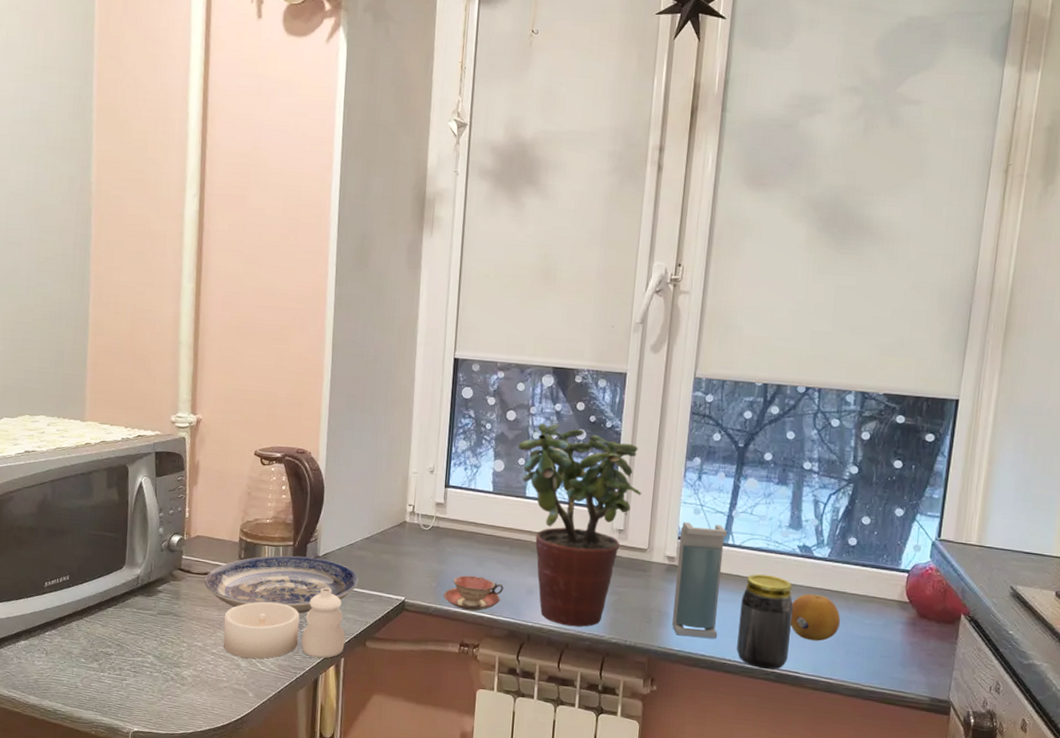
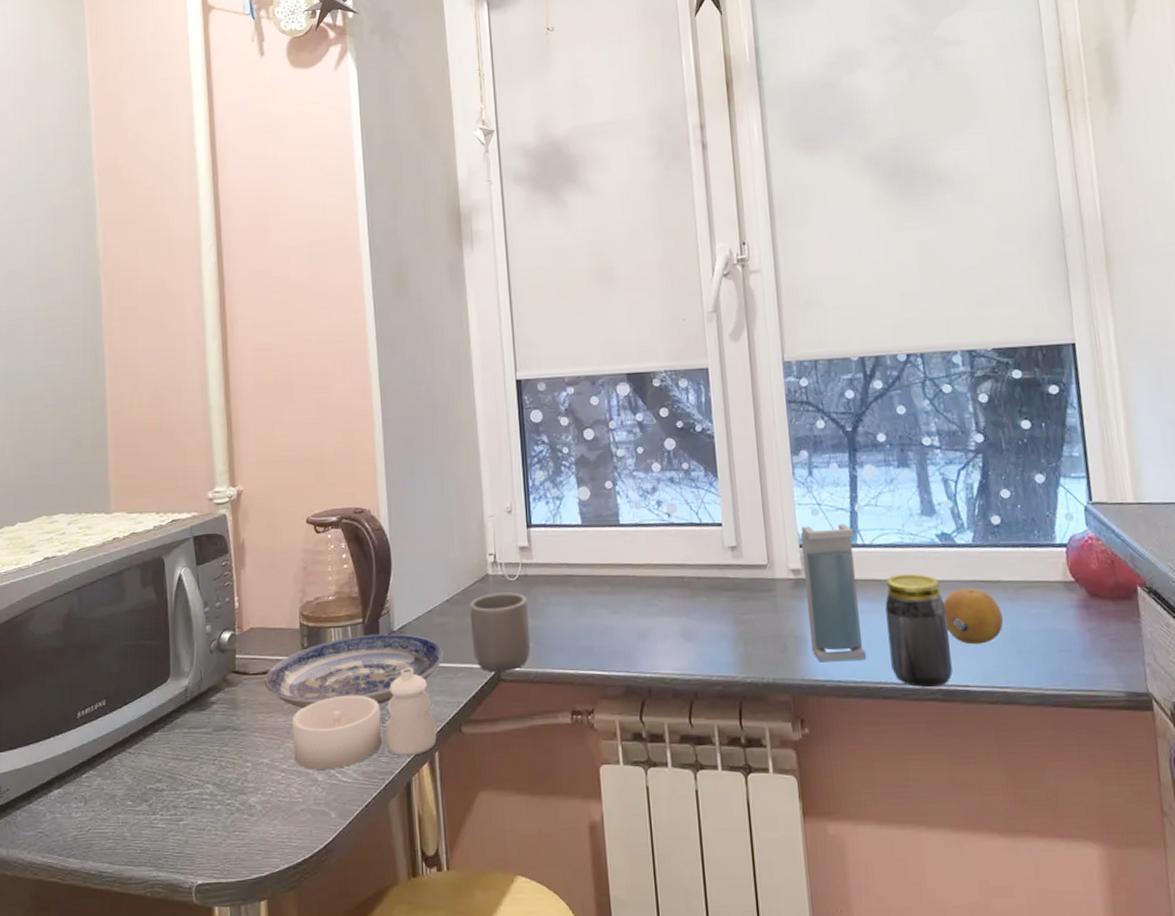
mug: none [384,537,436,604] -> present [469,592,531,672]
teacup: present [443,575,503,612] -> none [543,626,611,670]
potted plant: present [518,423,642,627] -> none [602,436,750,671]

